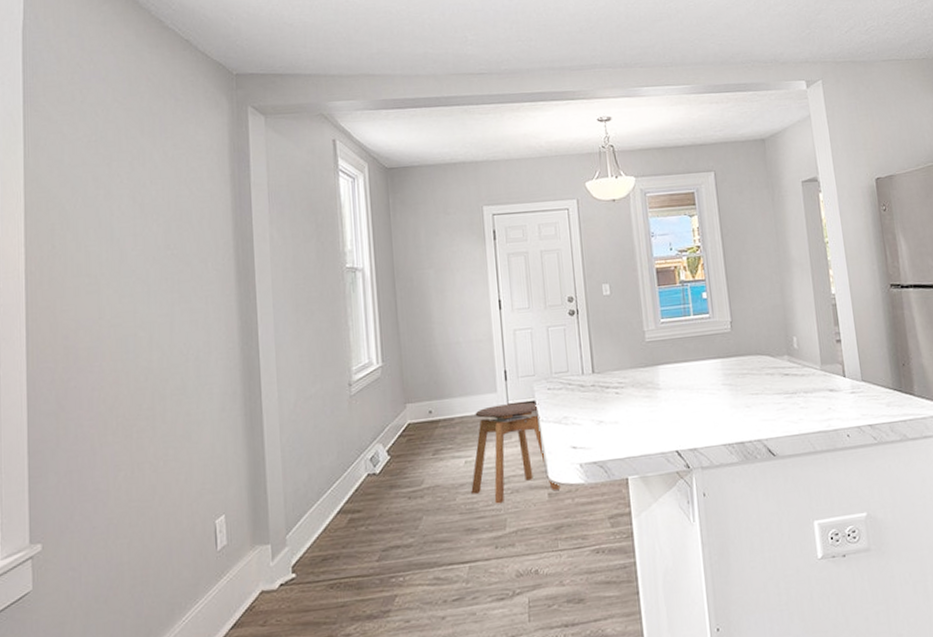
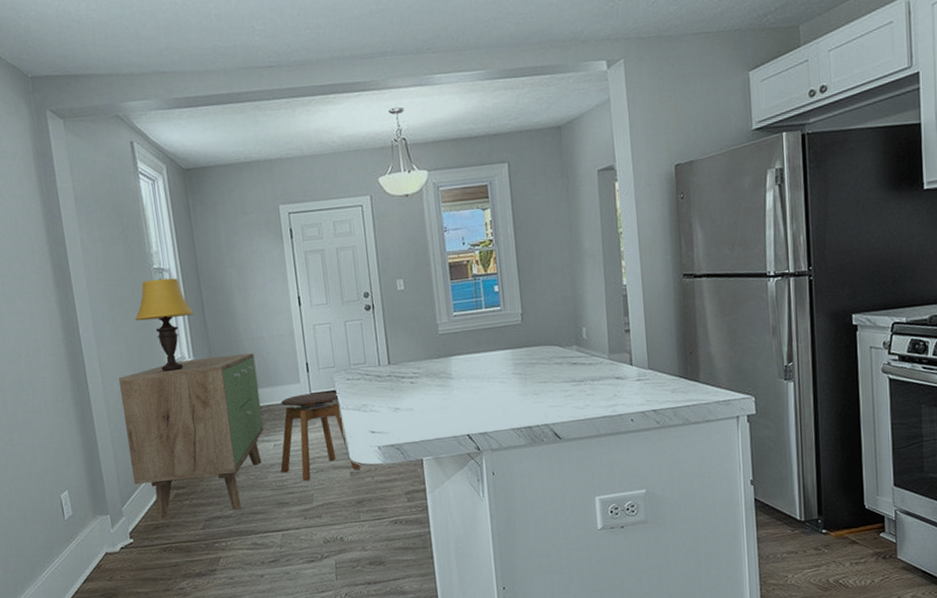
sideboard: none [297,359,455,550] -> present [119,353,264,520]
table lamp: none [321,278,387,378] -> present [134,278,194,371]

